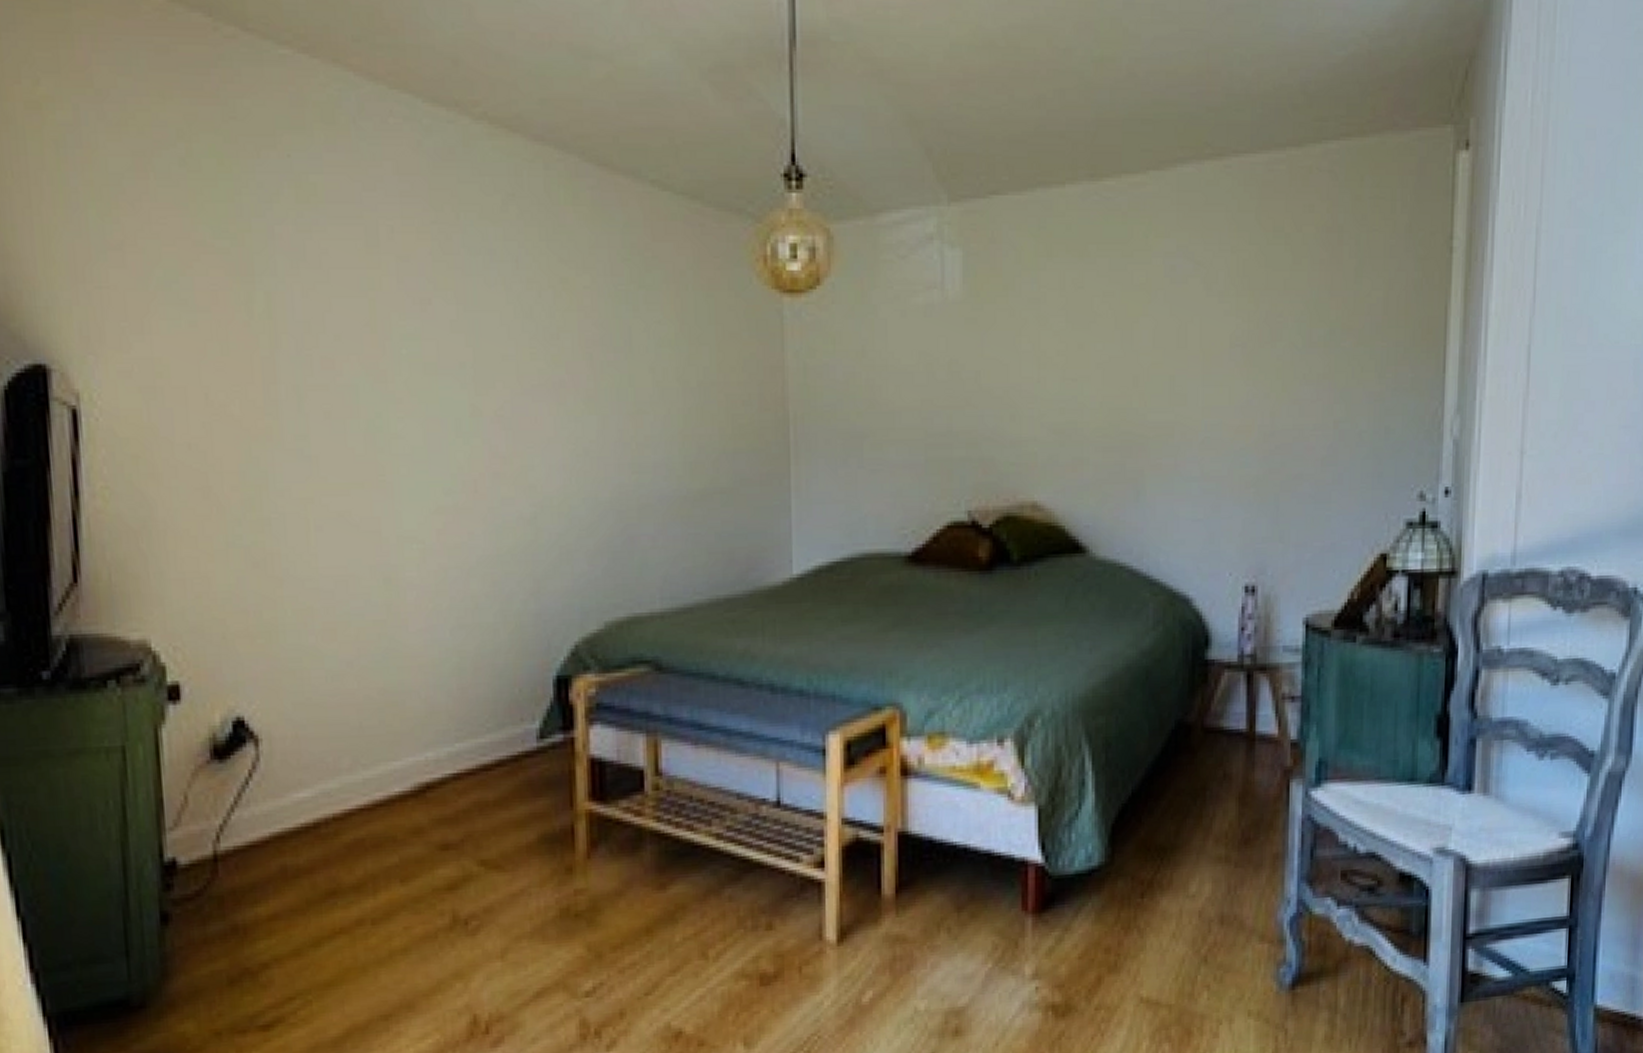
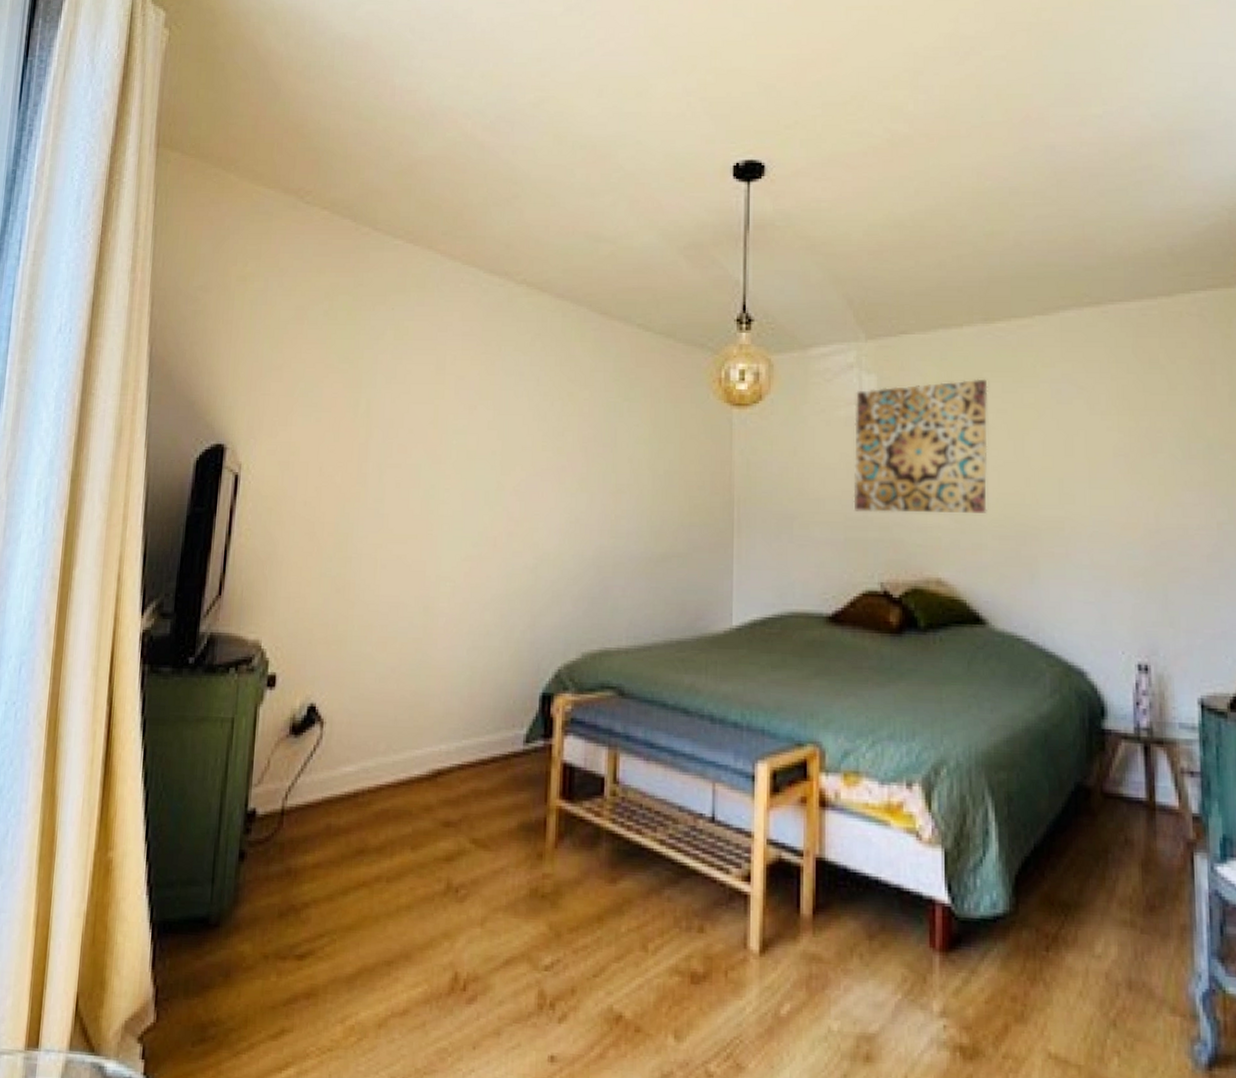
wall art: none [935,253,1093,425] -> present [853,379,988,513]

